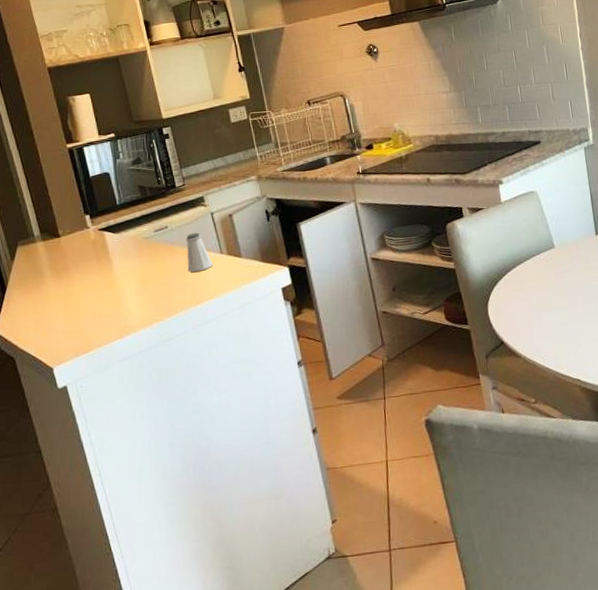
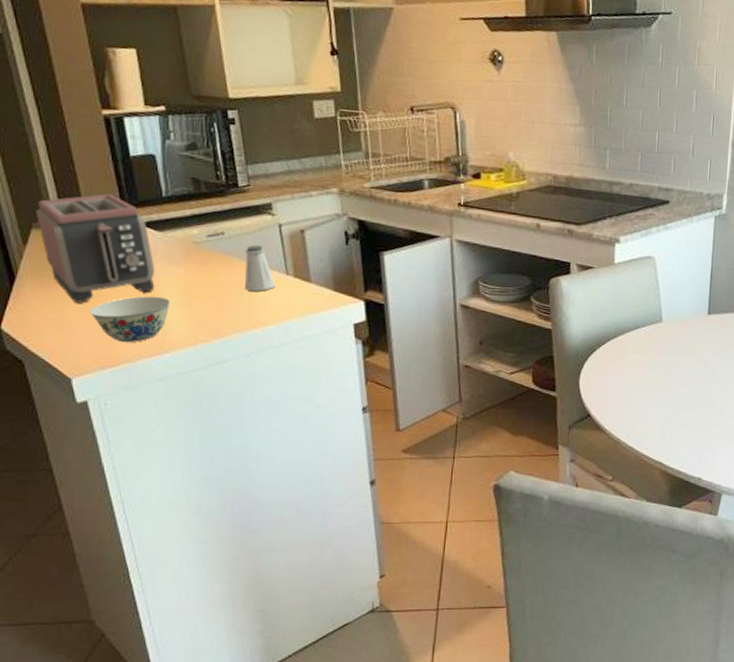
toaster: none [20,209,116,303] -> present [35,193,155,303]
bowl: none [65,287,129,331] -> present [89,296,171,343]

